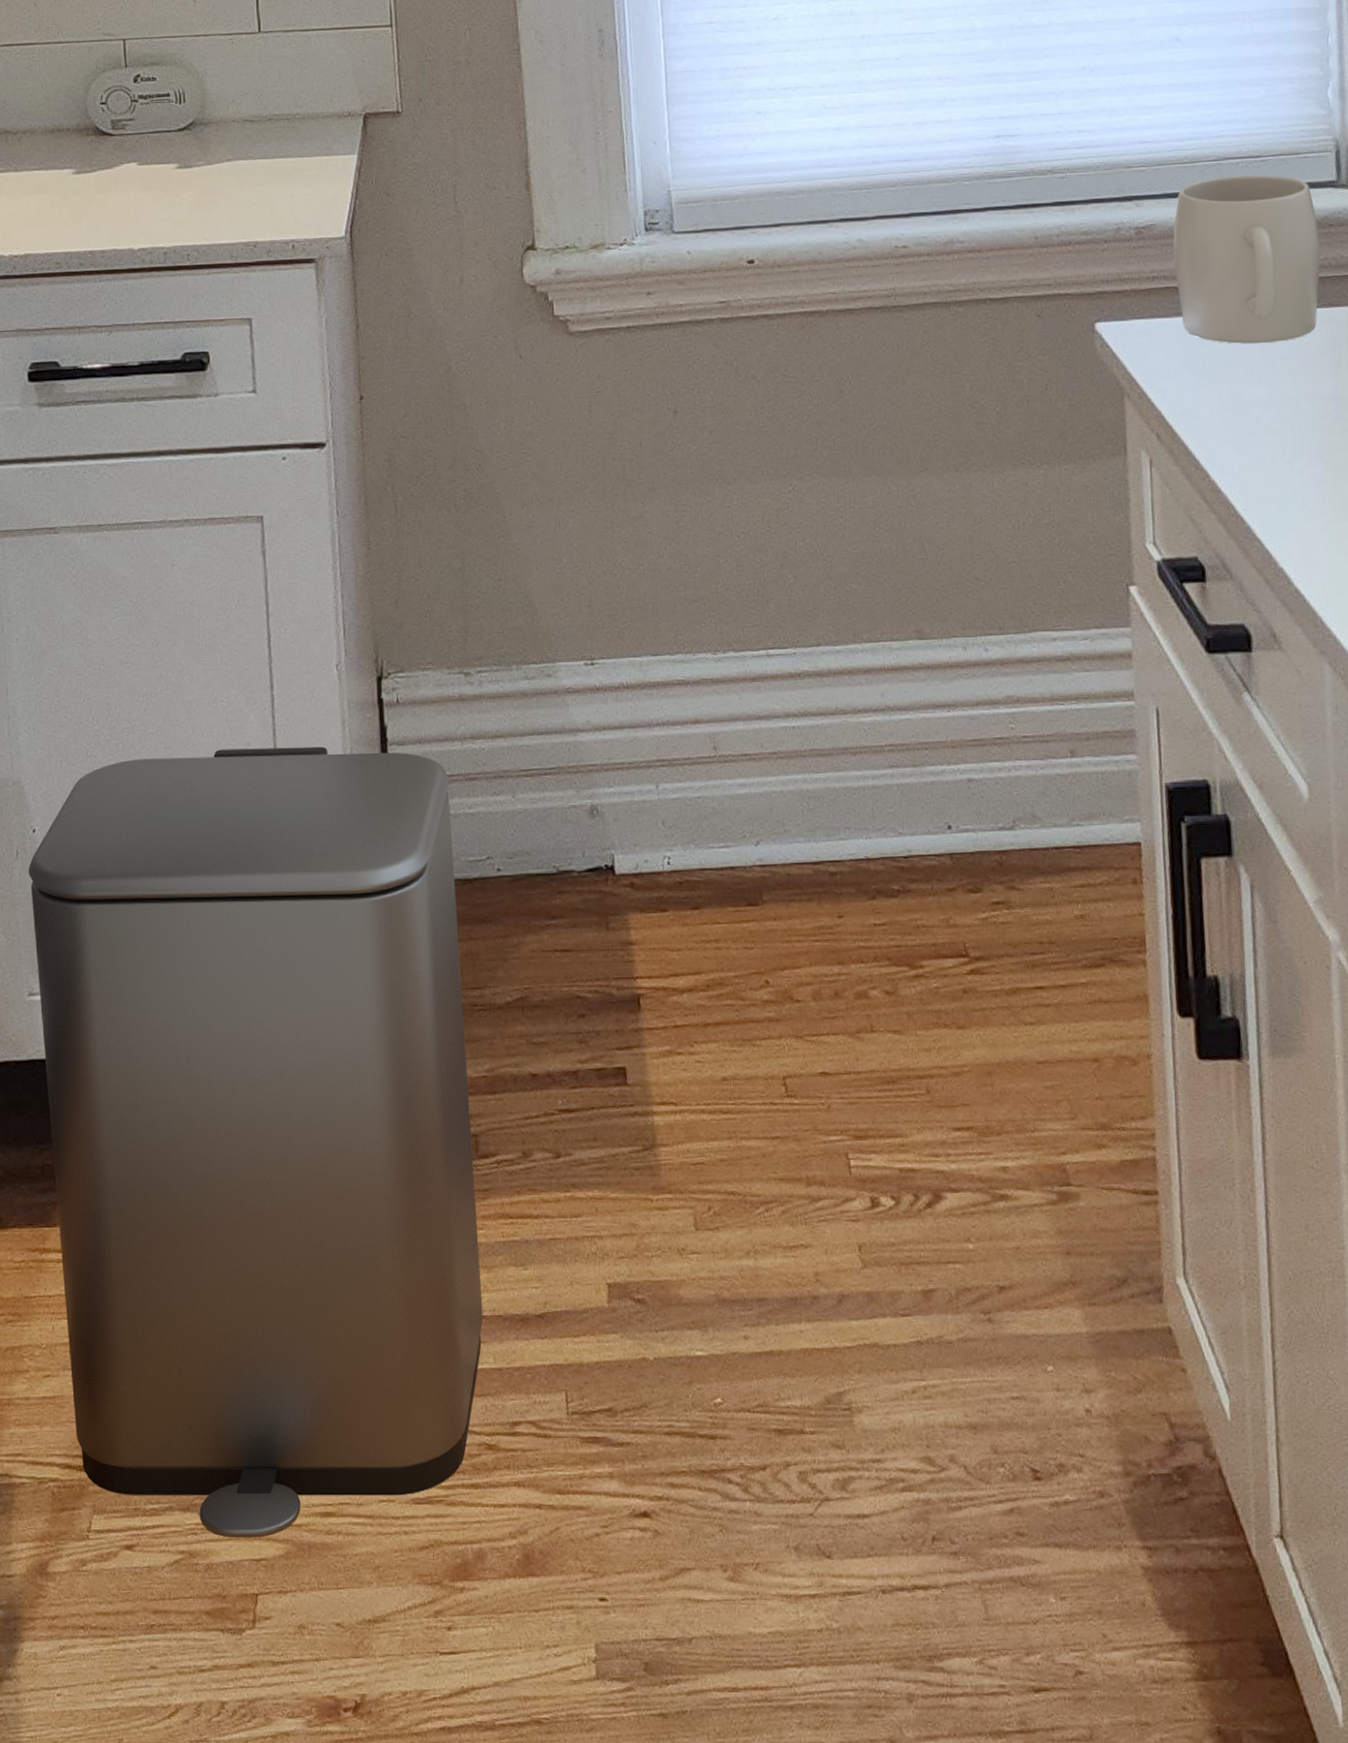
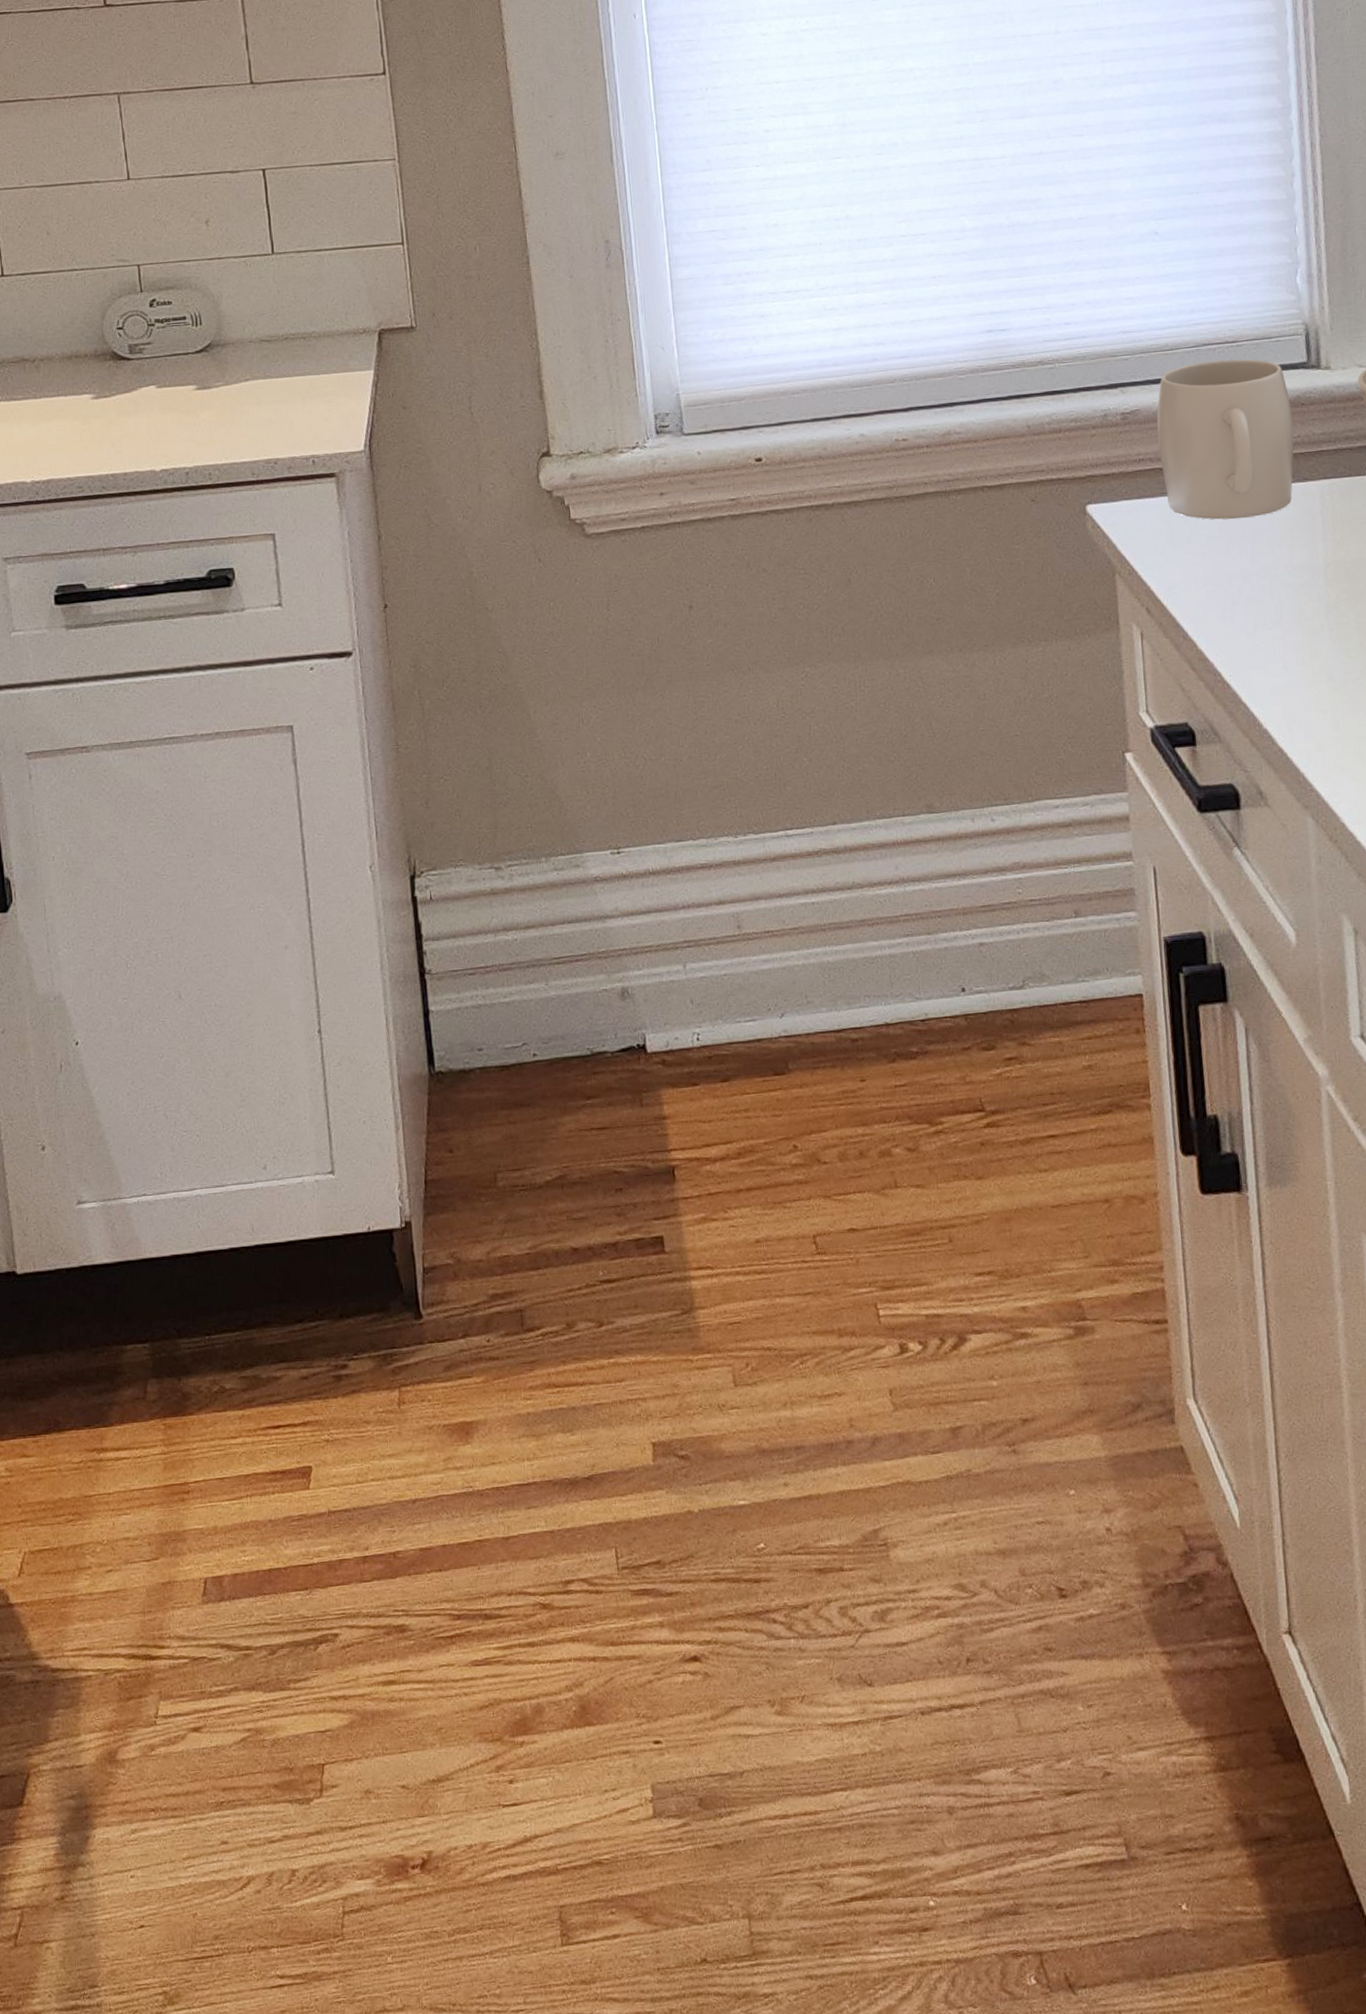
pedal bin: present [28,746,483,1538] -> none [73,946,534,1713]

